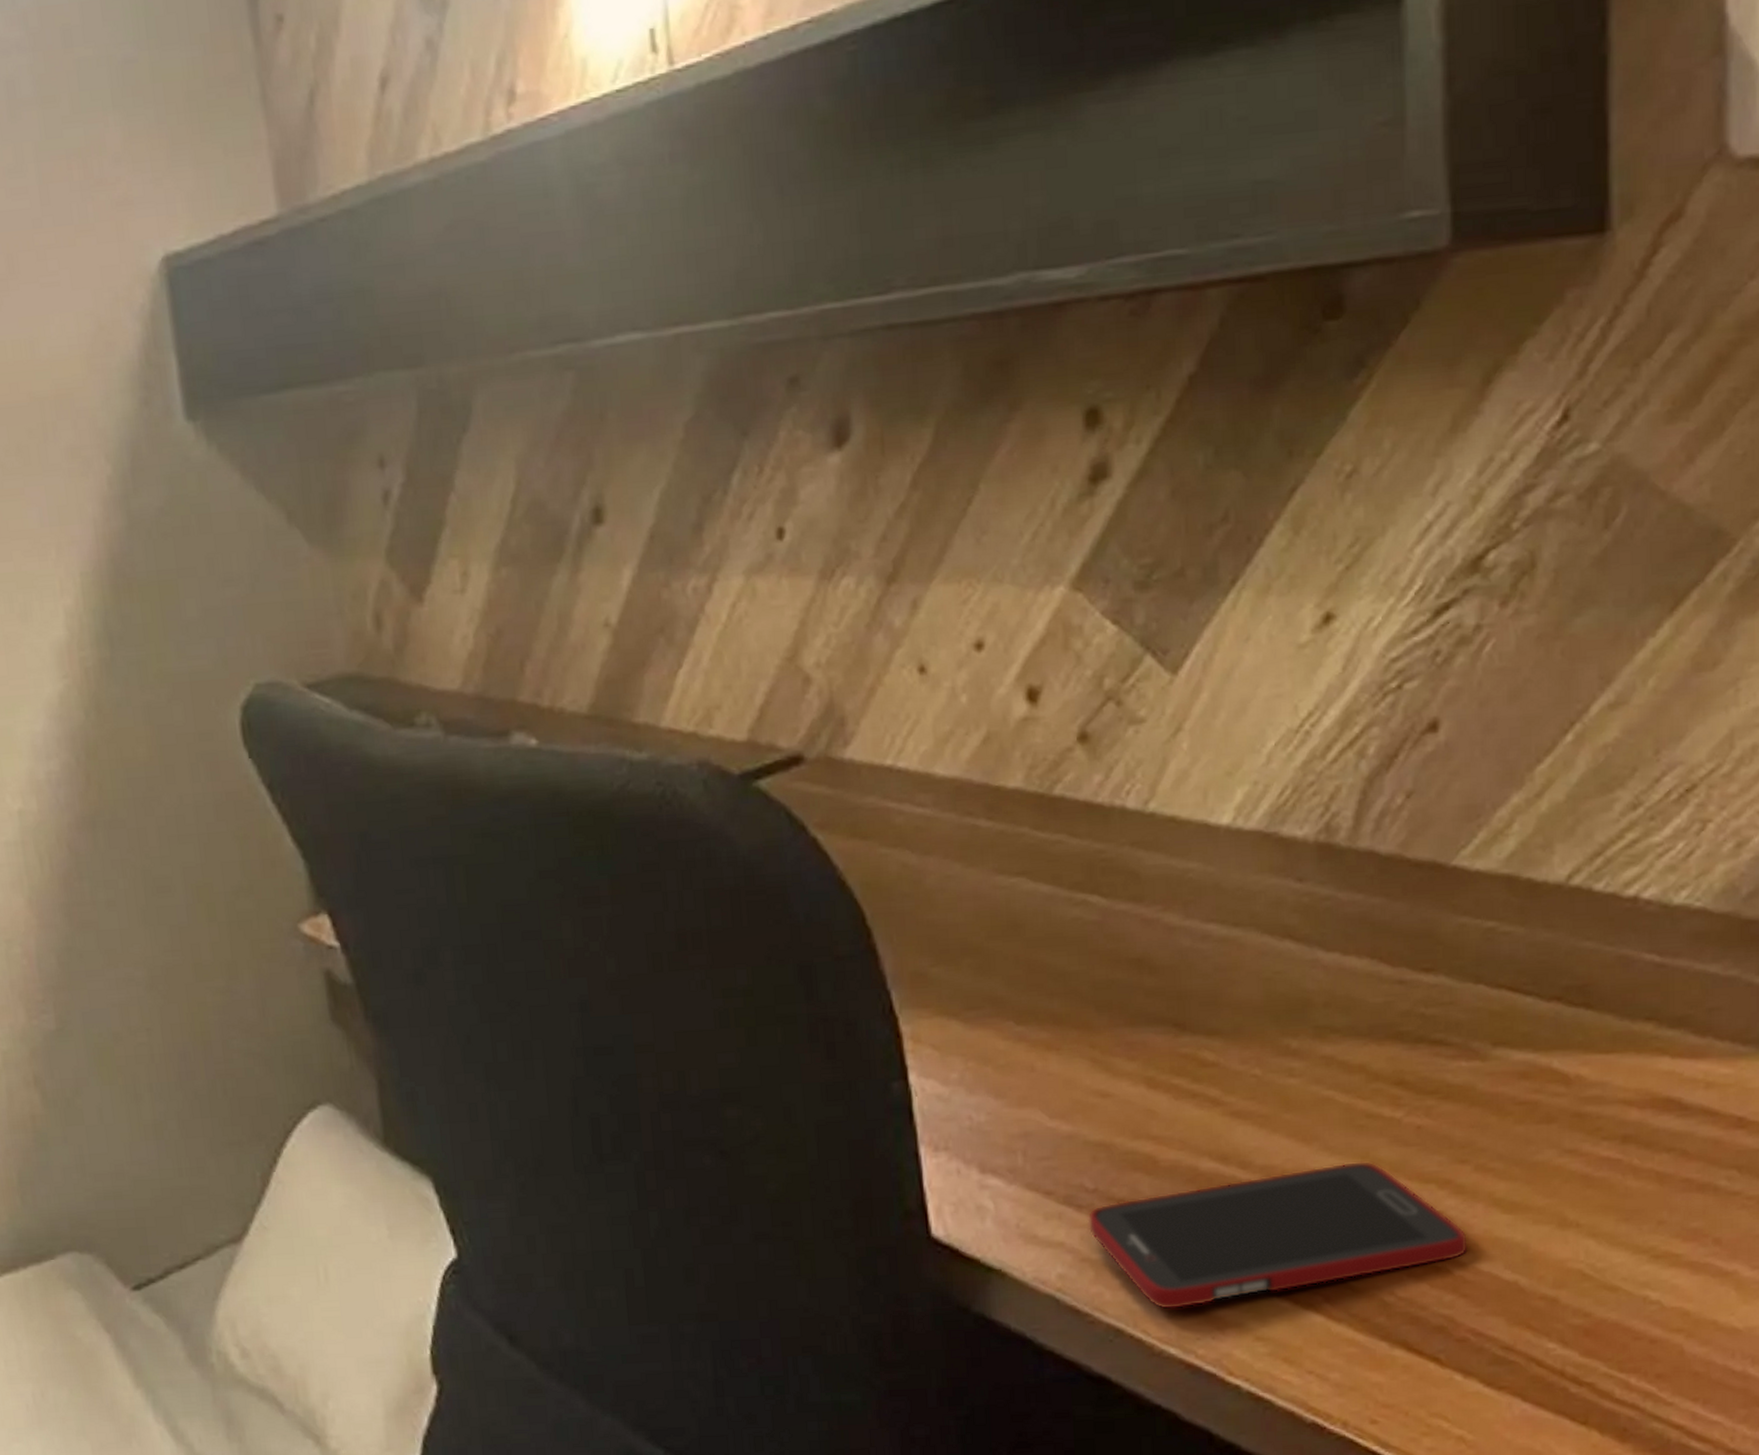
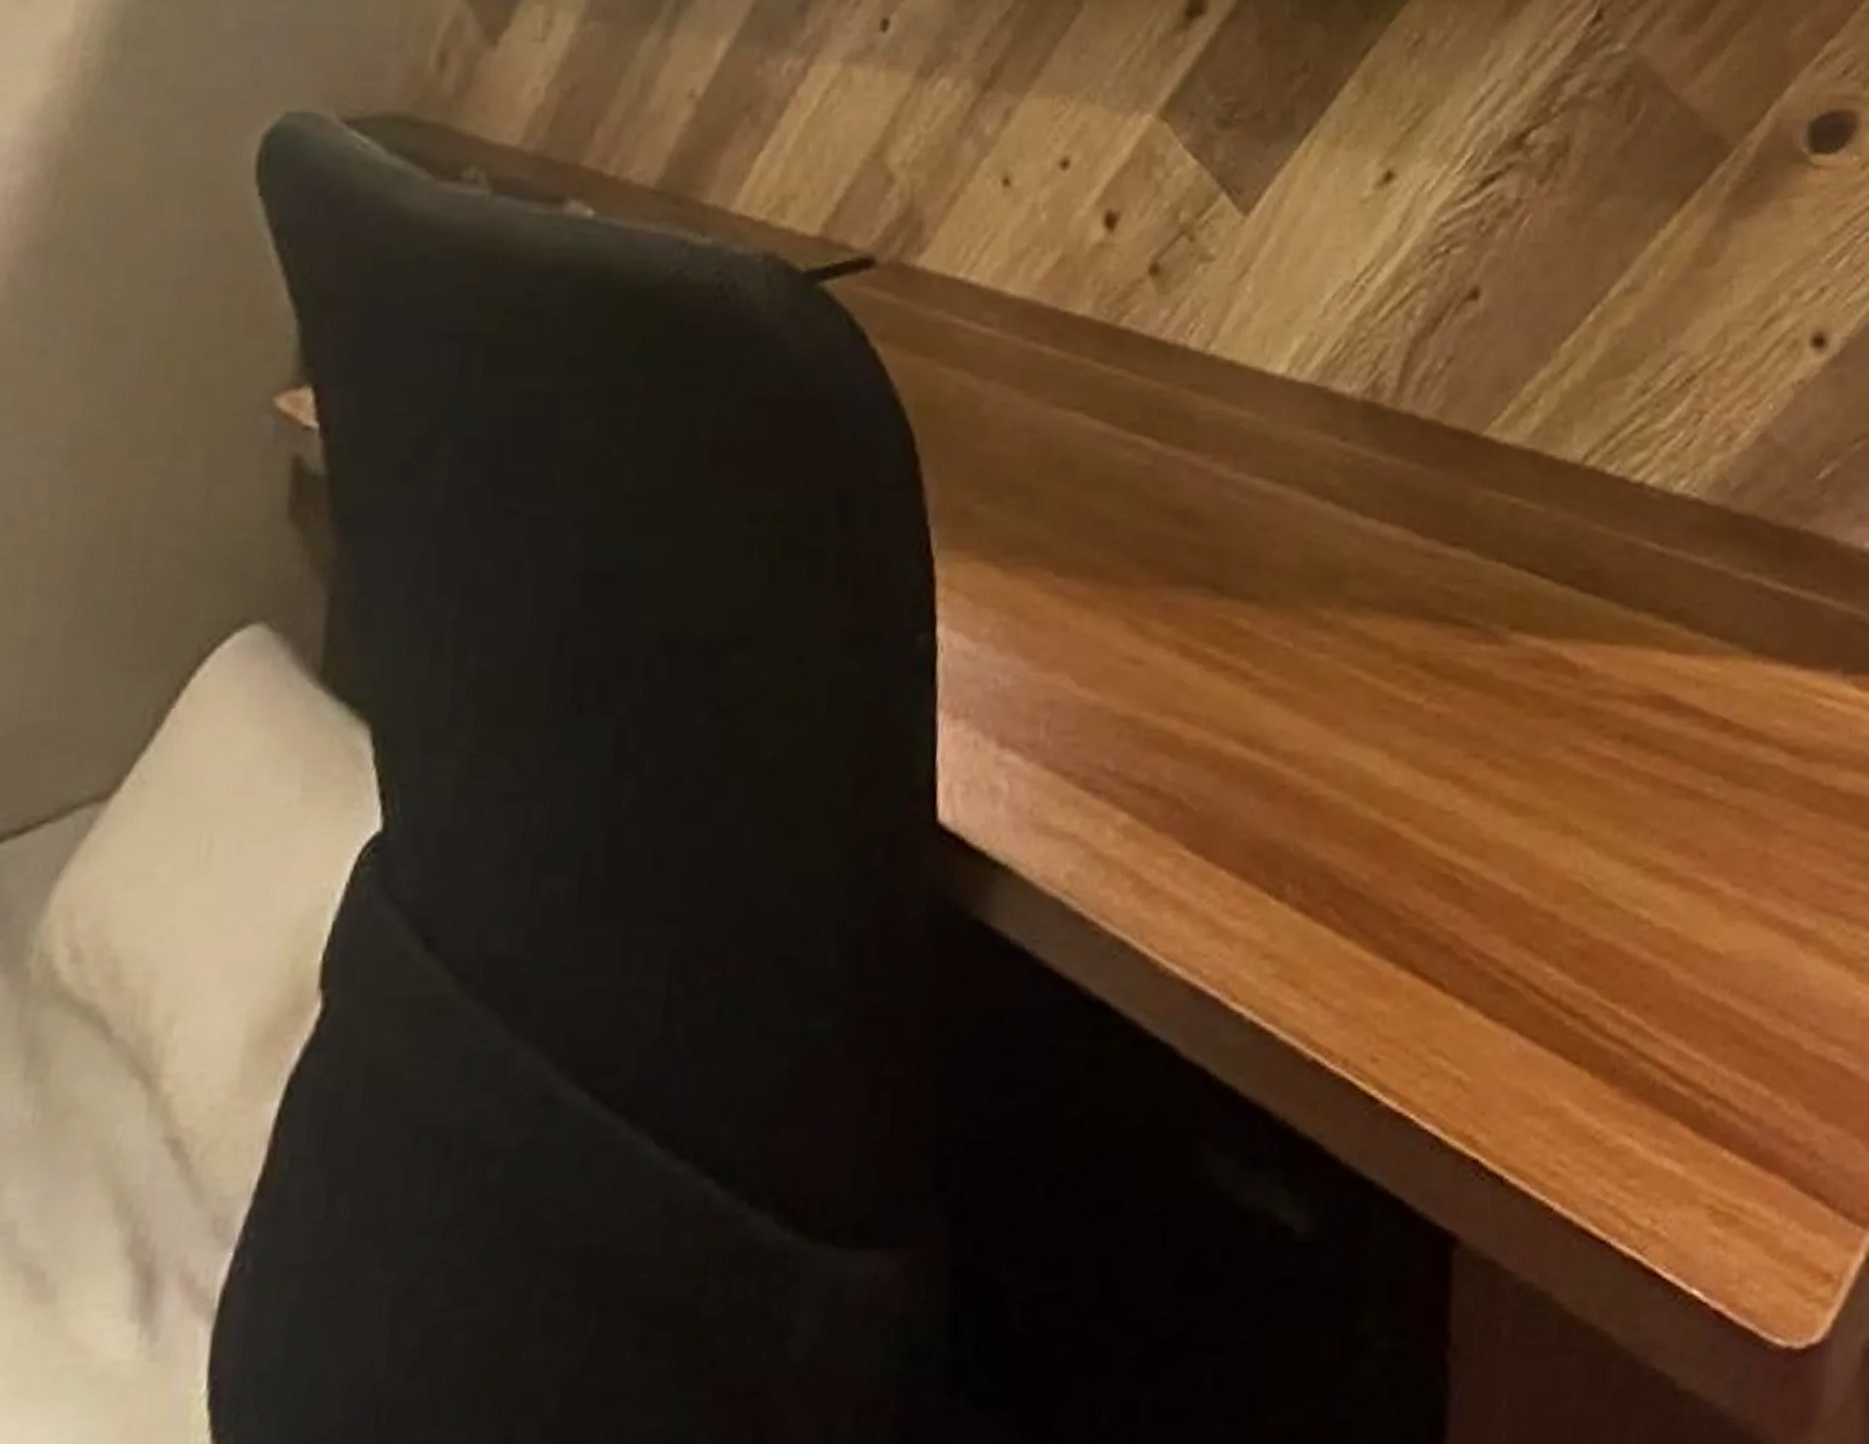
cell phone: present [1087,1160,1469,1310] -> none [1104,750,1478,920]

